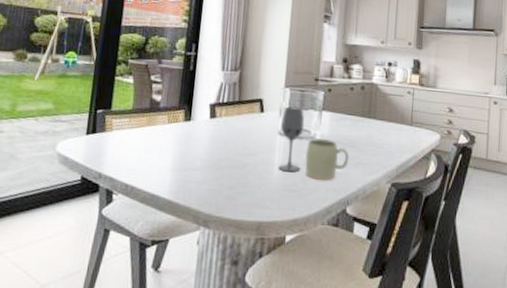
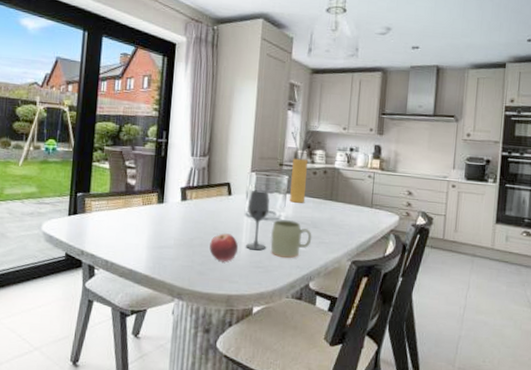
fruit: none [239,153,271,185] -> present [209,233,239,261]
vase: none [326,34,357,121] -> present [290,121,320,203]

